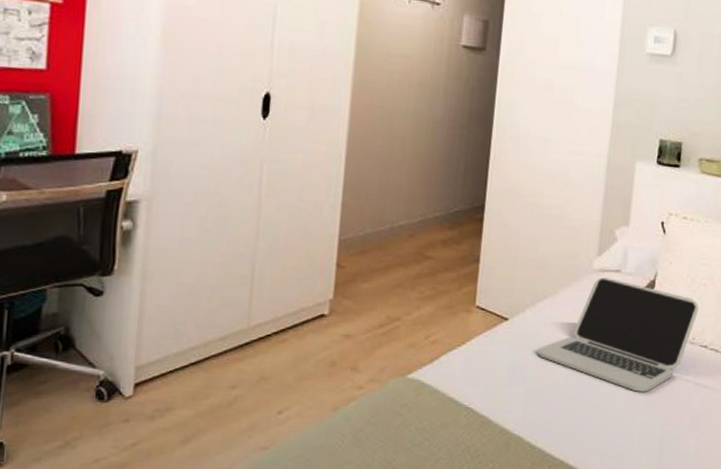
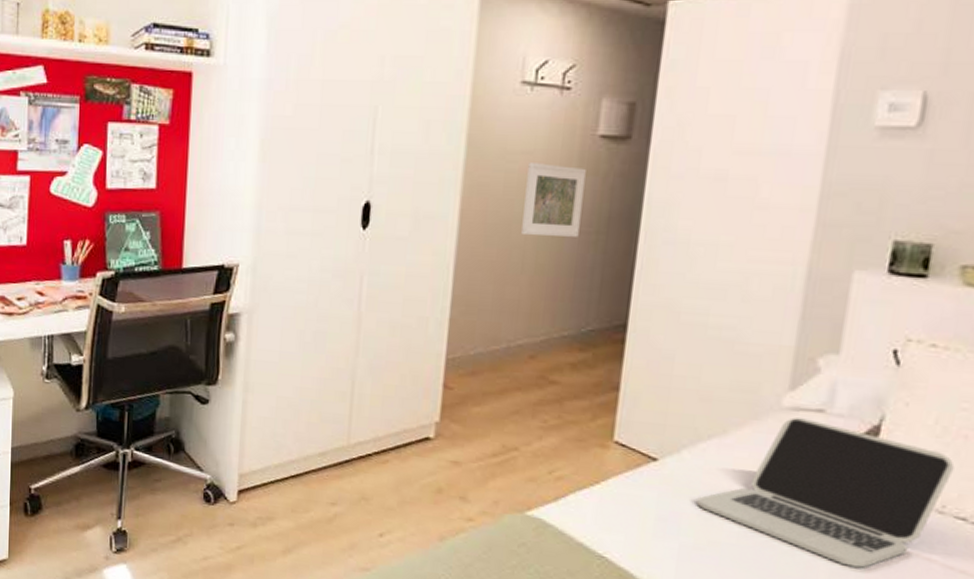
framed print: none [402,65,452,131] -> present [521,163,586,237]

